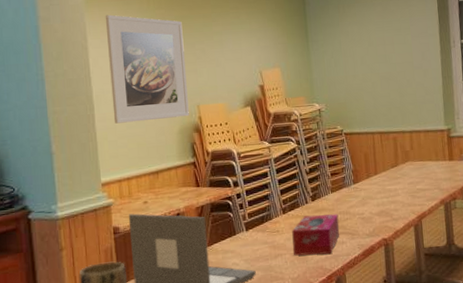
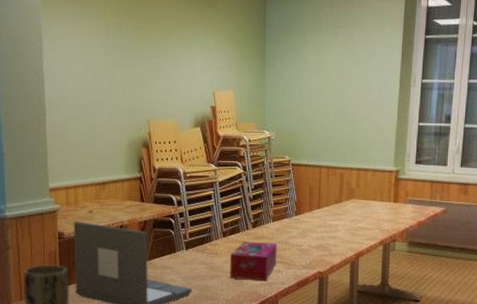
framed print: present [105,14,189,124] -> none [61,18,139,131]

